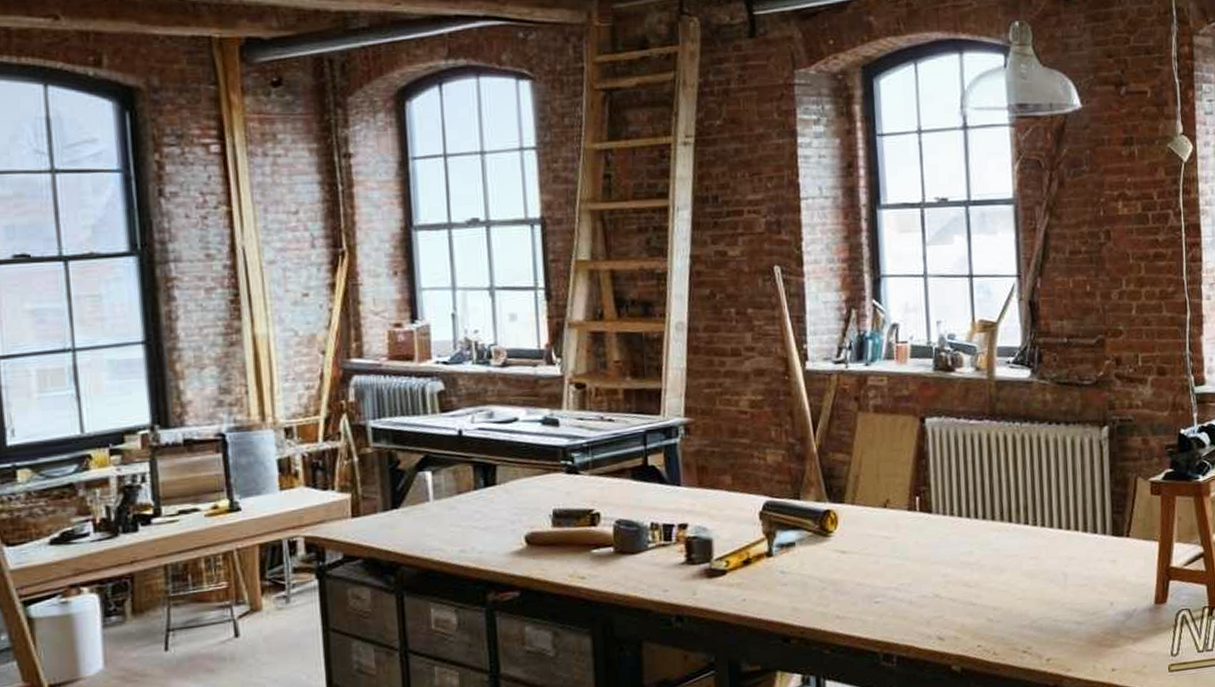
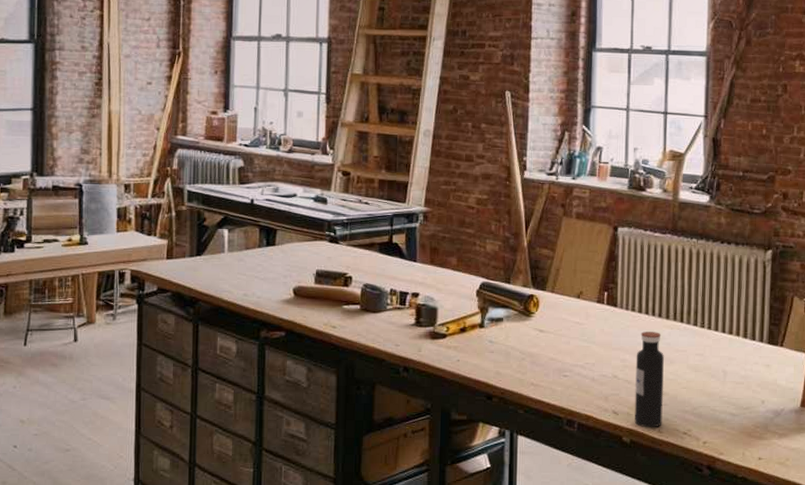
water bottle: none [959,537,997,652] -> present [634,332,664,428]

